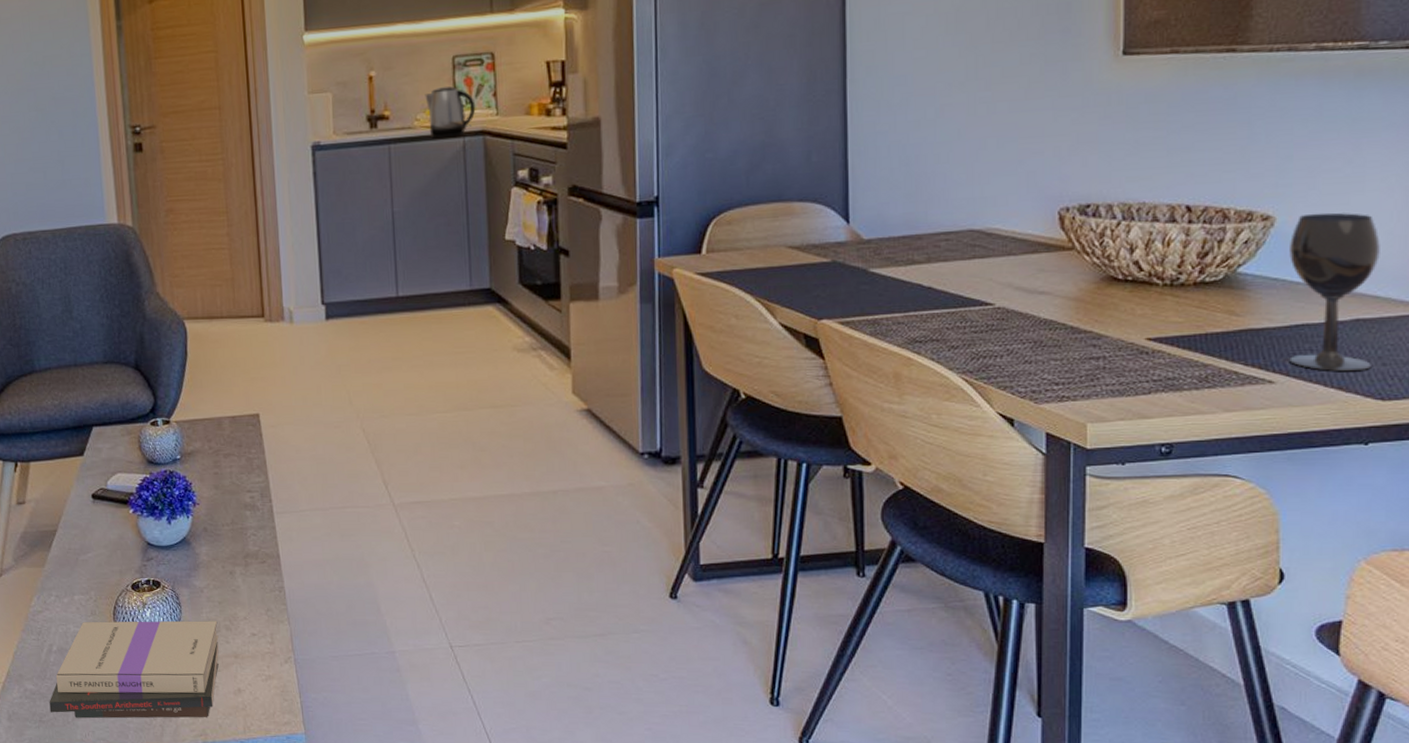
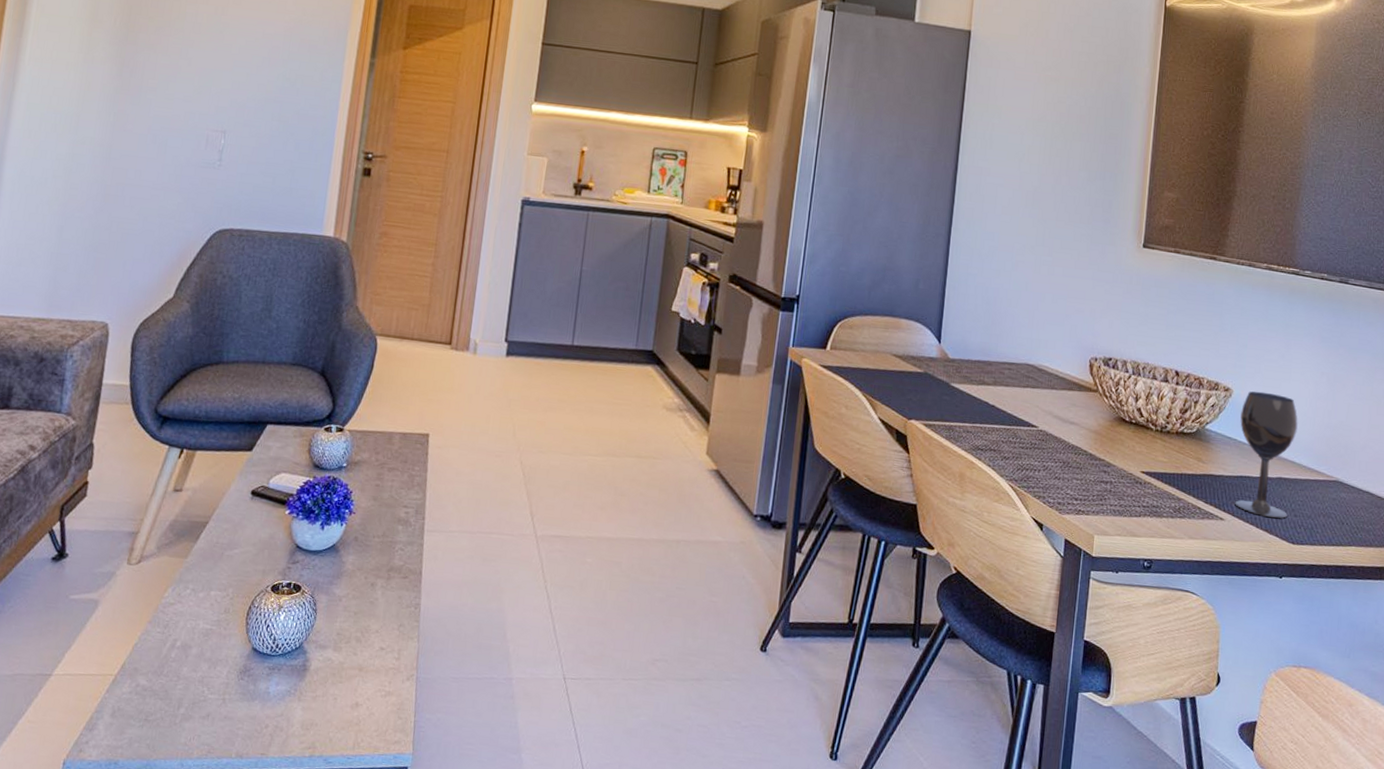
books: present [49,620,219,719] -> none [158,619,350,730]
kettle: present [425,86,476,140] -> none [623,171,666,217]

